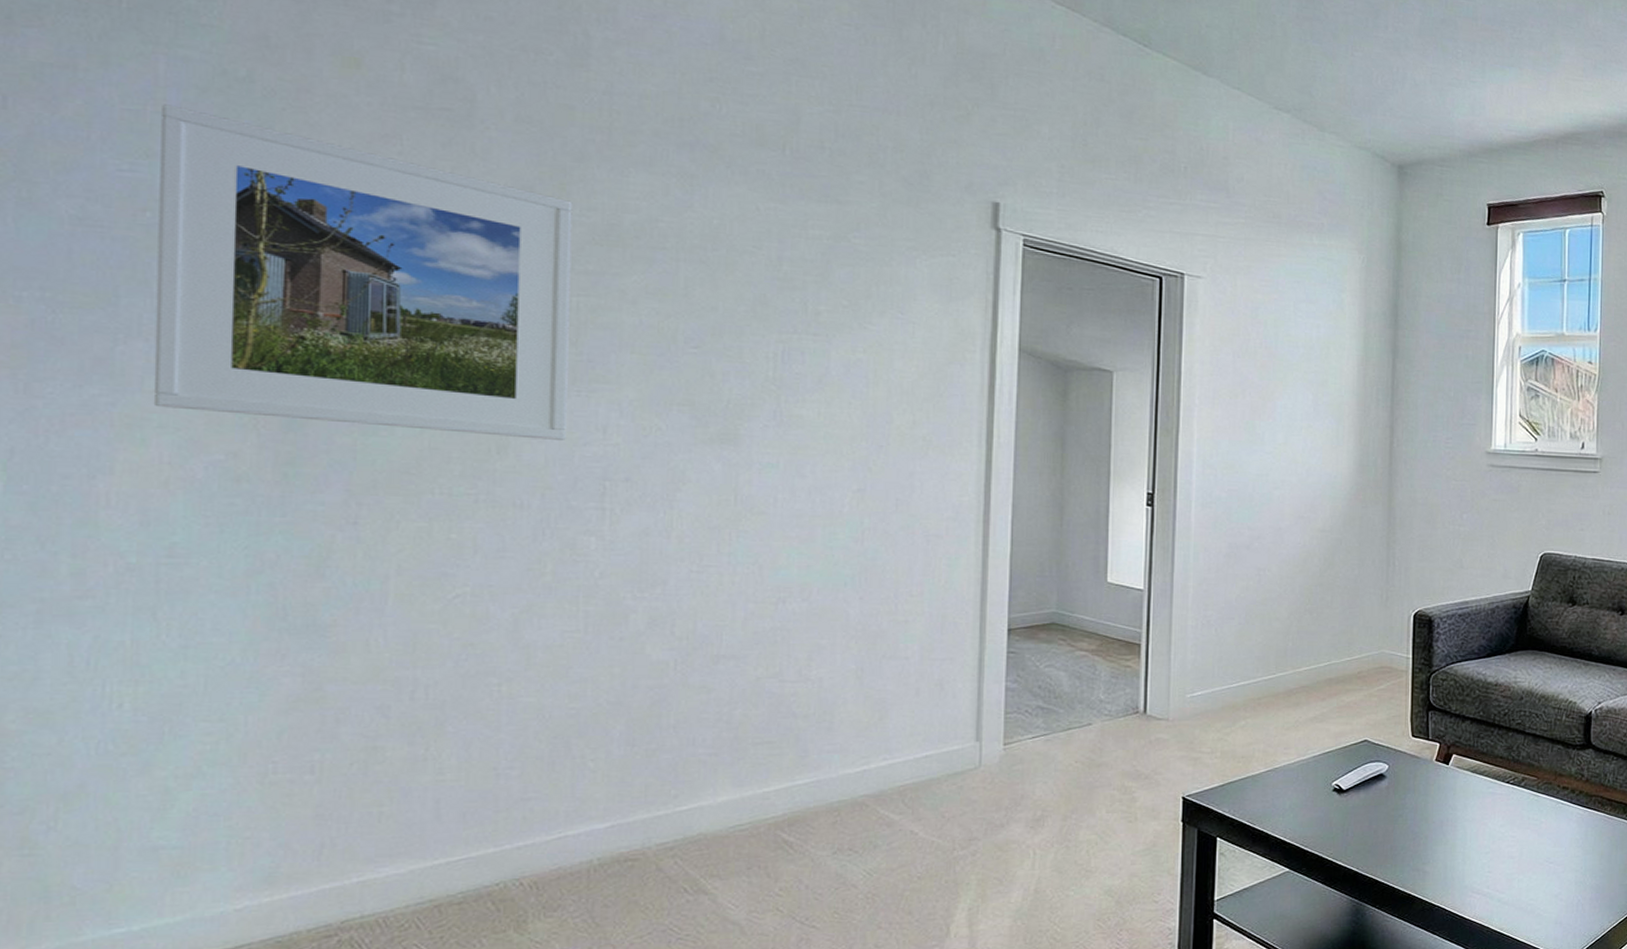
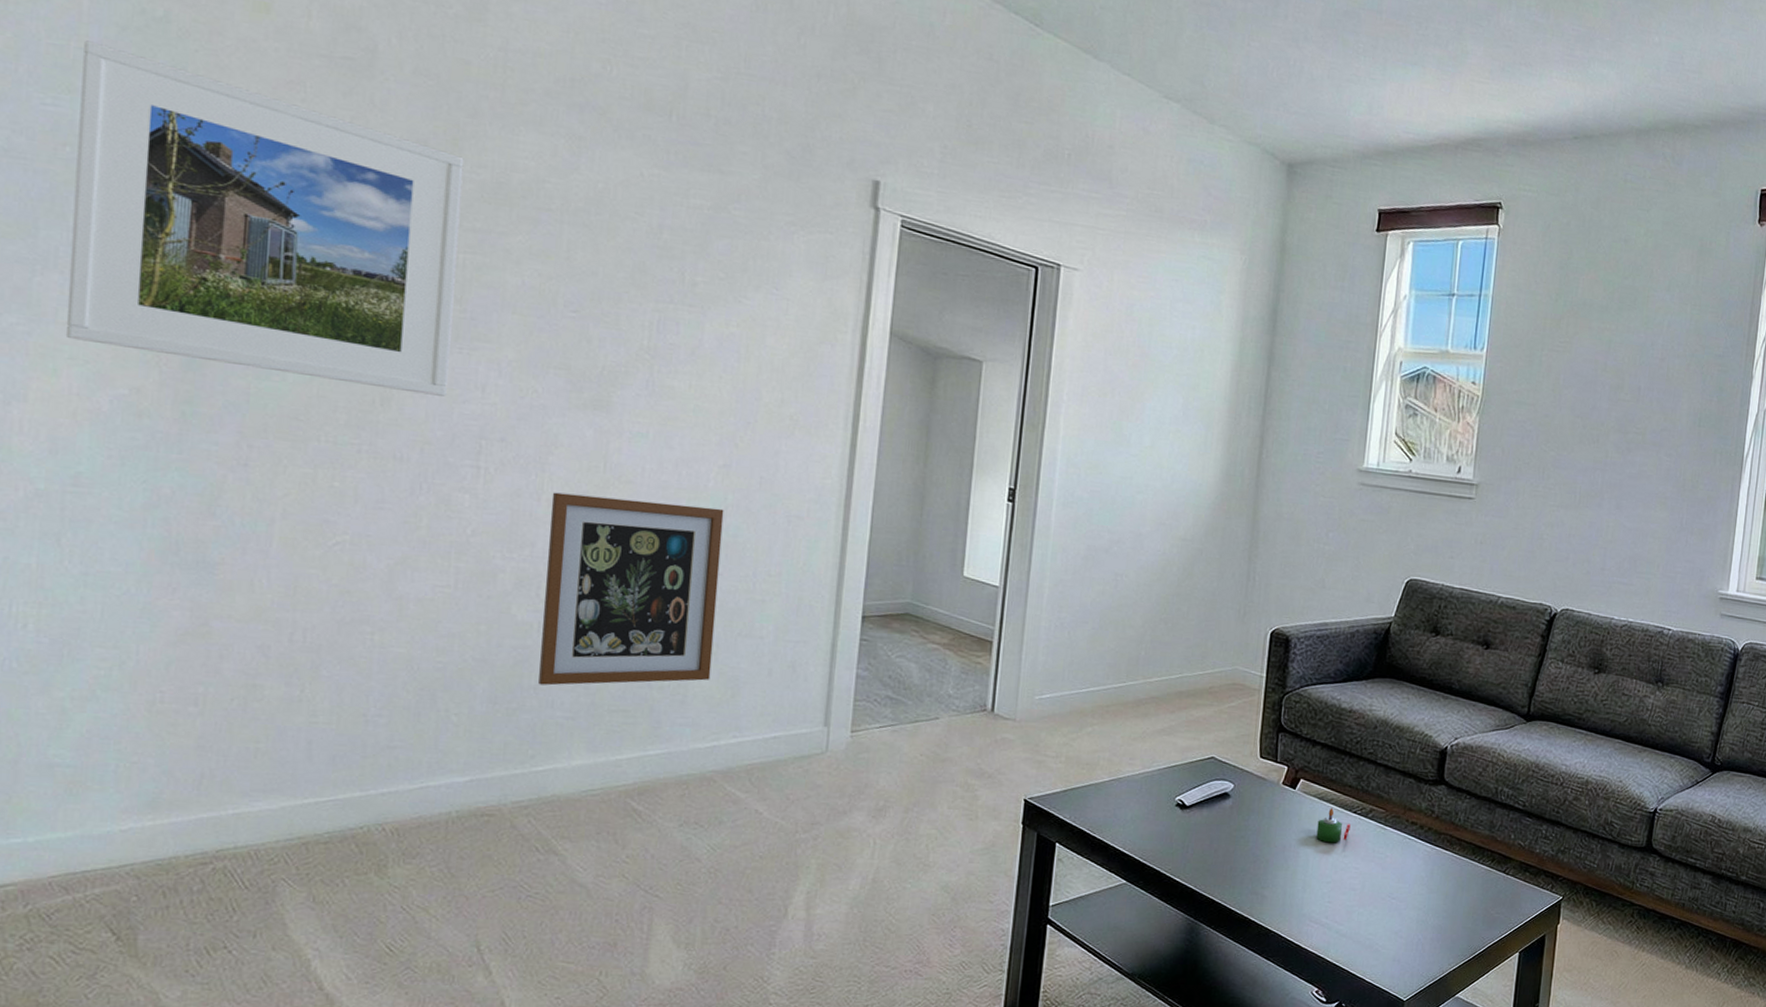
wall art: none [678,528,861,723] -> present [538,492,724,686]
candle: none [1472,780,1504,814] -> present [1316,808,1351,843]

